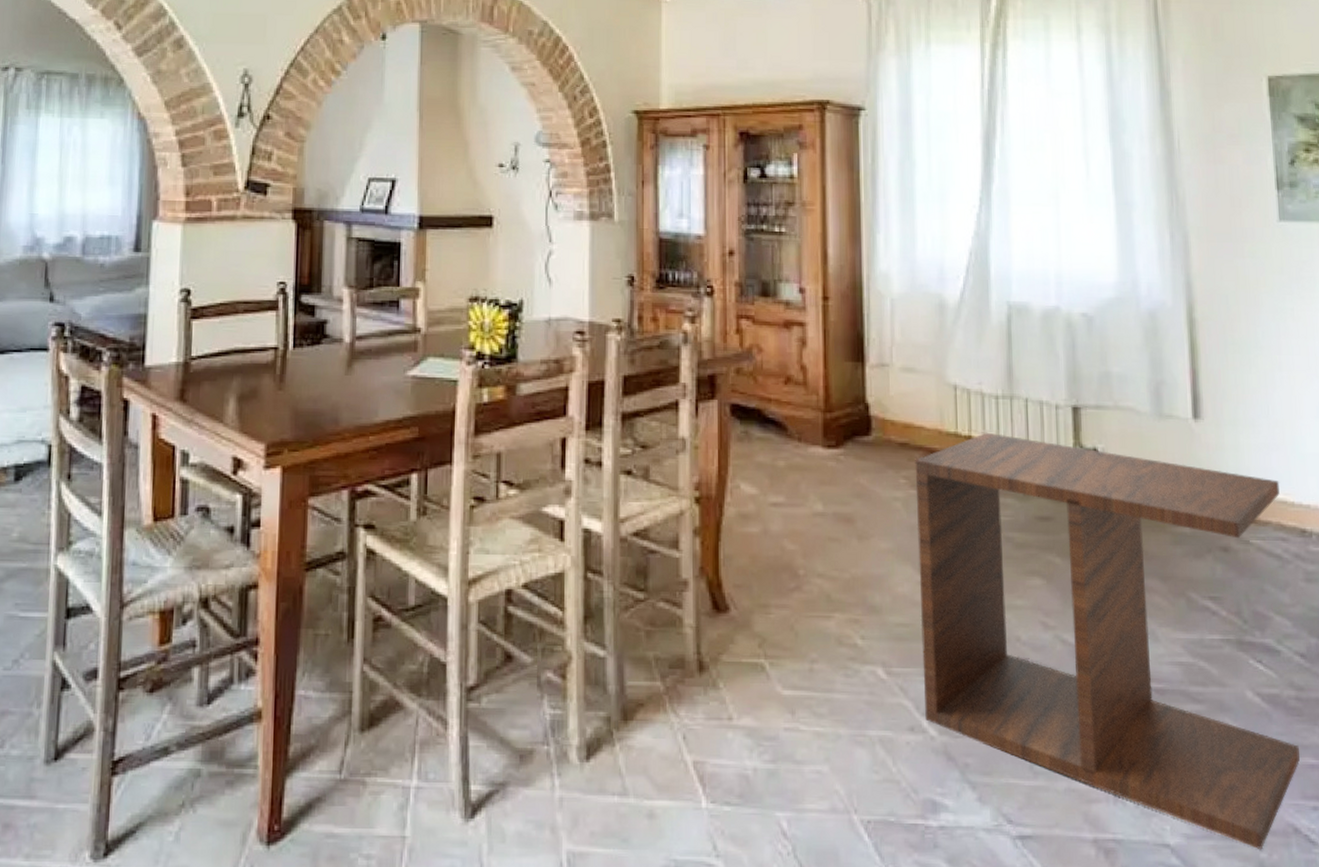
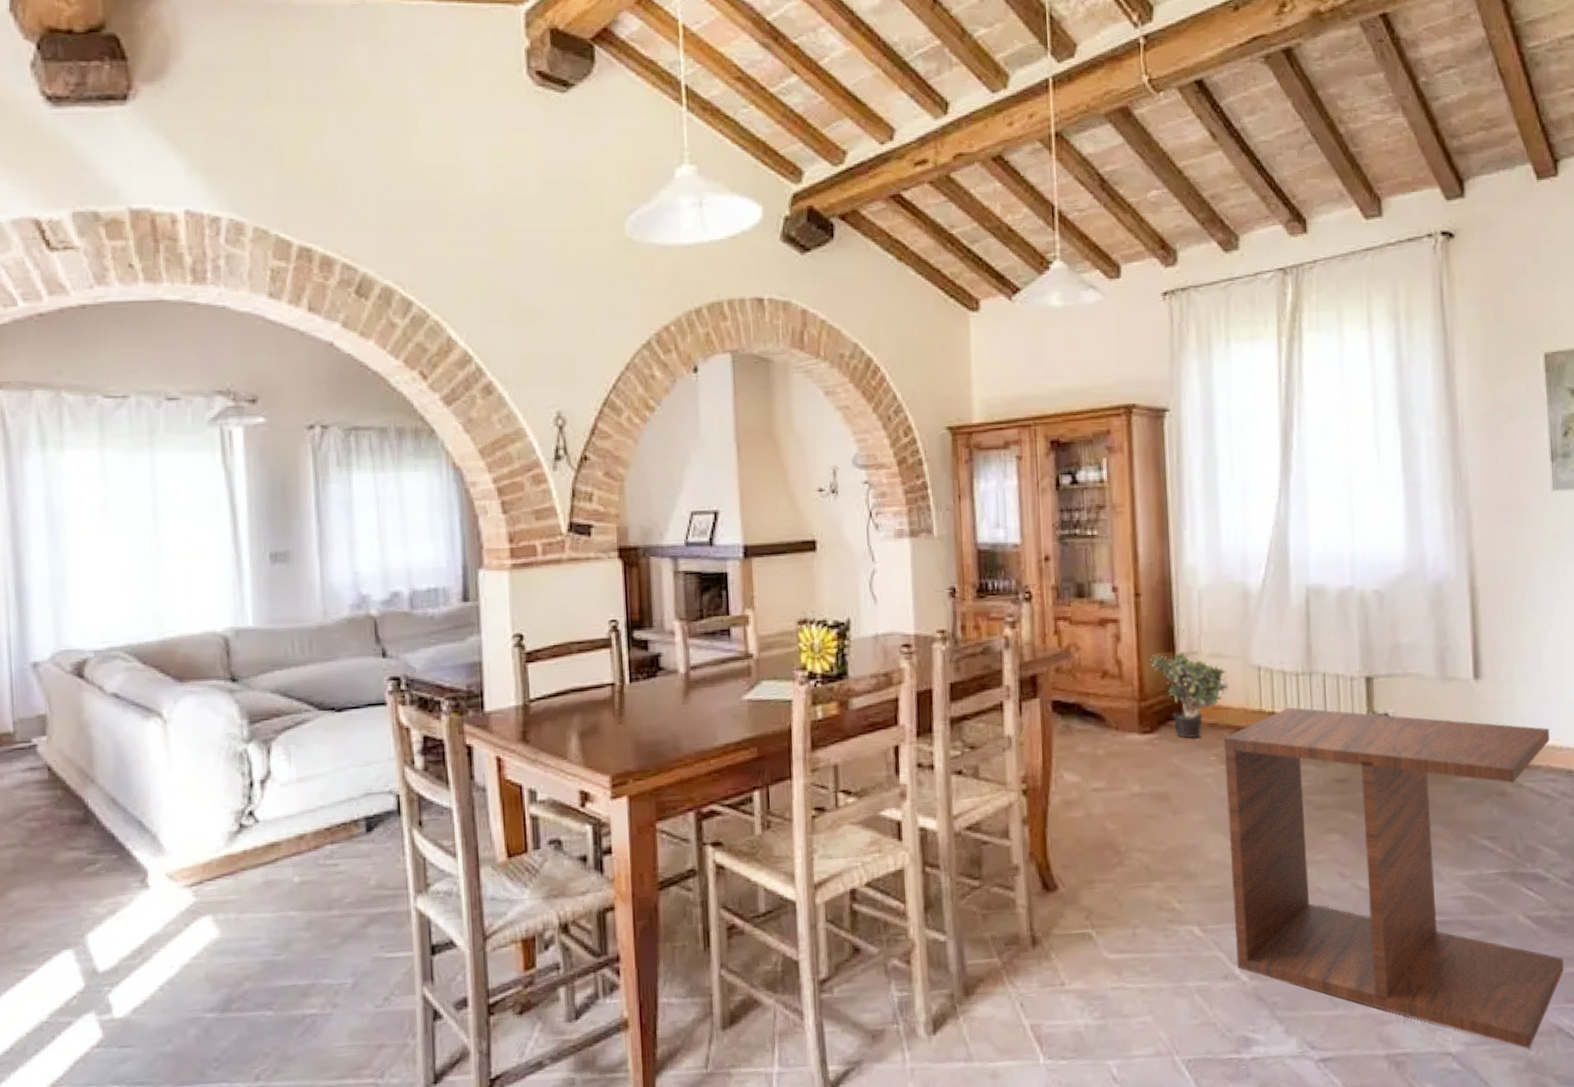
potted plant: none [837,362,922,458] -> present [1150,652,1229,739]

